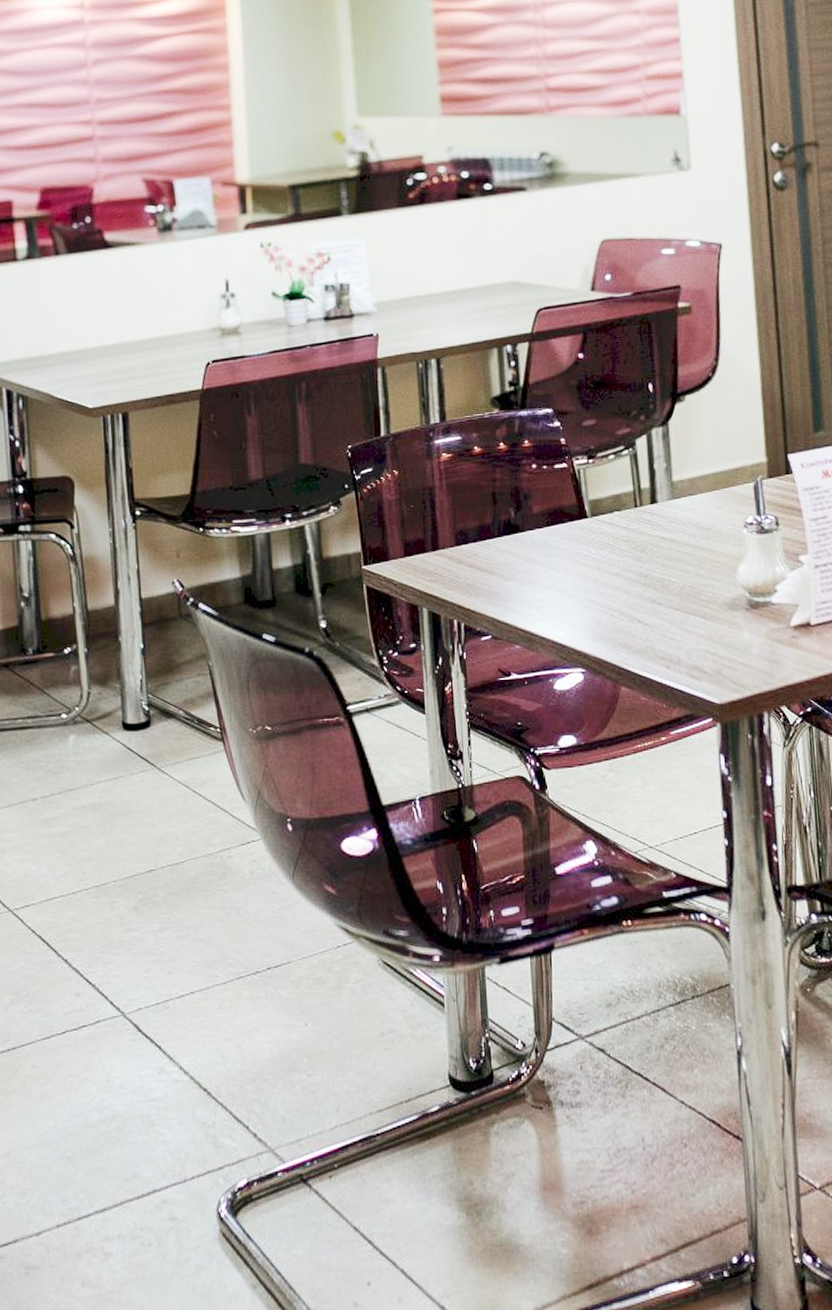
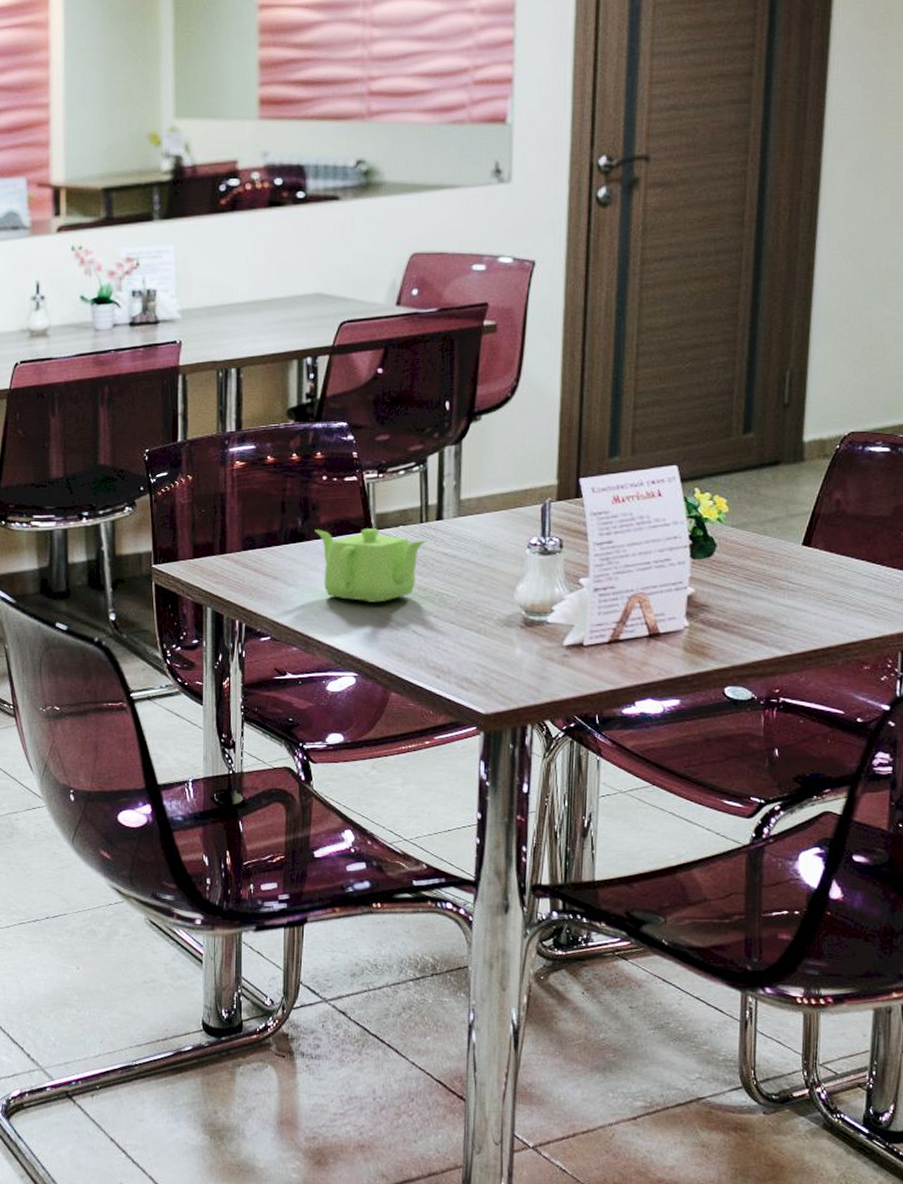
teapot: none [528,514,643,593] -> present [315,527,427,602]

